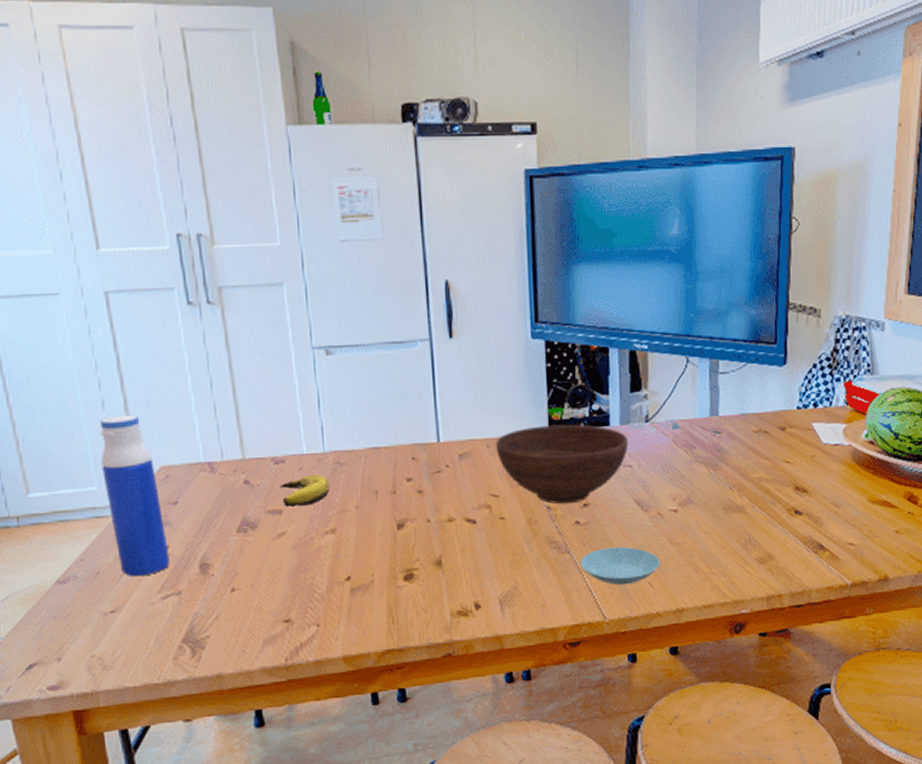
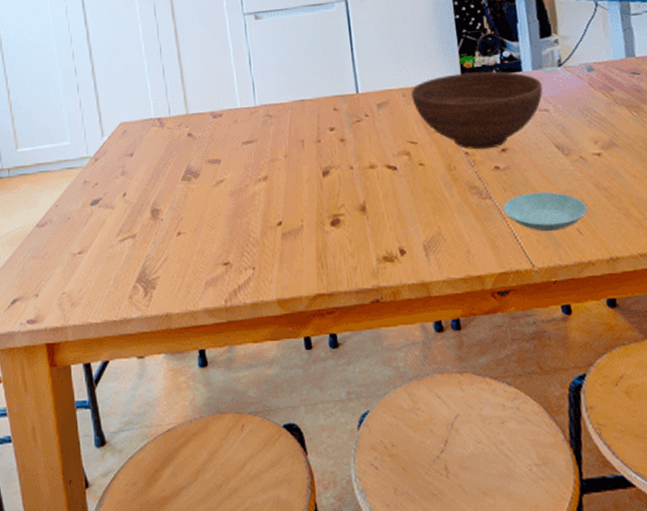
water bottle: present [100,415,170,577] -> none [73,79,127,221]
banana: present [280,474,330,508] -> none [218,126,262,157]

